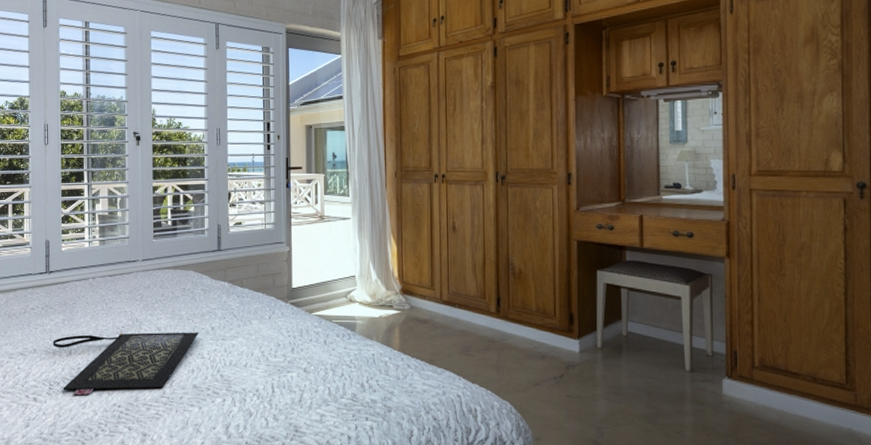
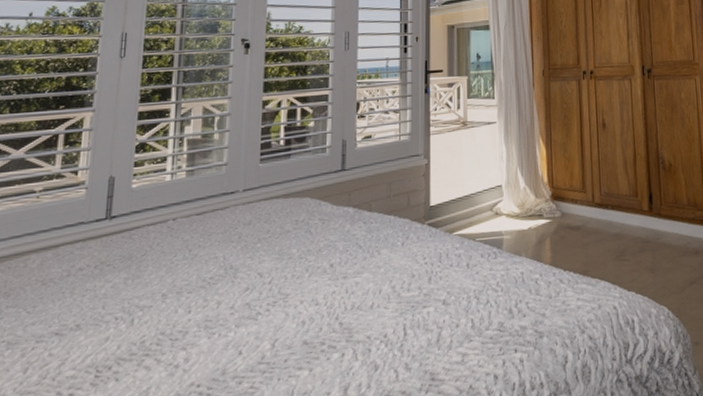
clutch bag: present [53,332,199,396] -> none [107,272,314,381]

